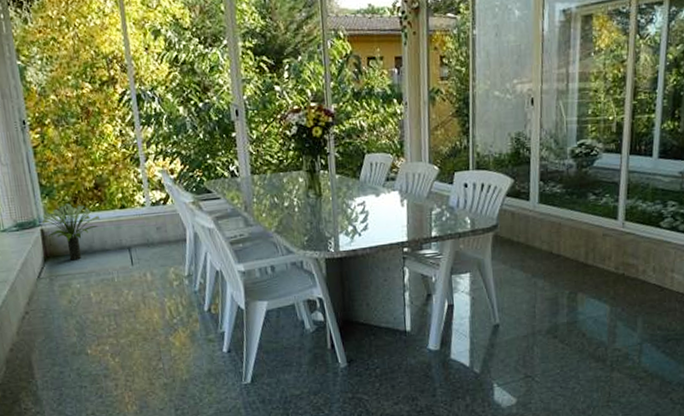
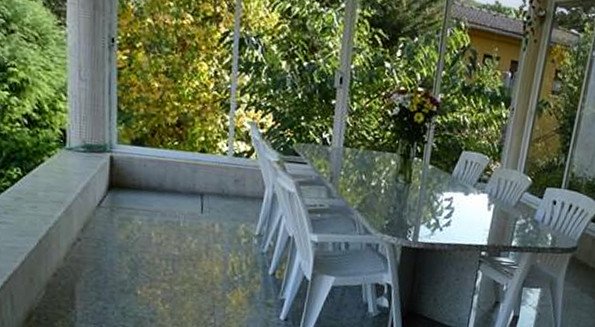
potted plant: present [41,203,99,261] -> none [113,135,176,196]

